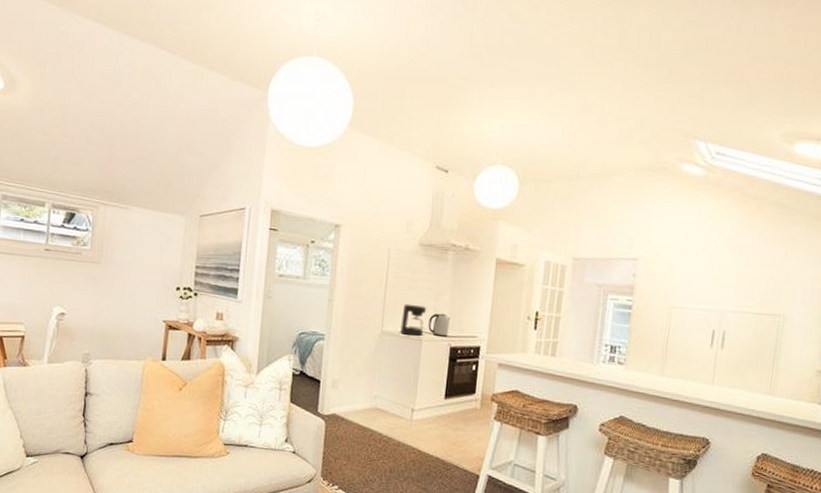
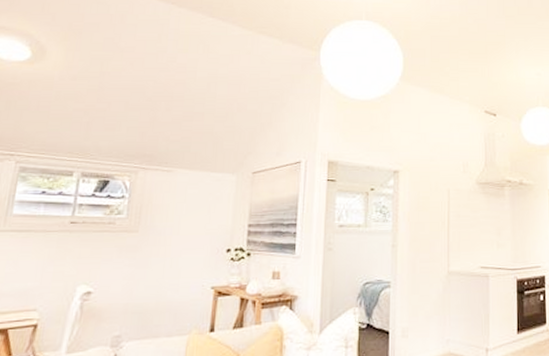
coffee maker: present [400,303,426,337] -> none [467,241,490,273]
kettle: present [428,313,451,338] -> none [493,247,514,271]

